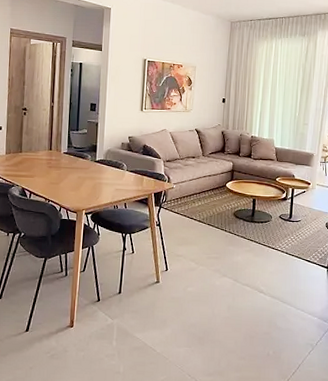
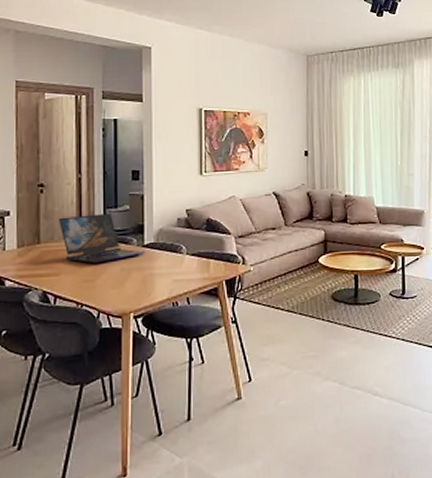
laptop: none [35,134,97,171] -> present [58,212,146,264]

